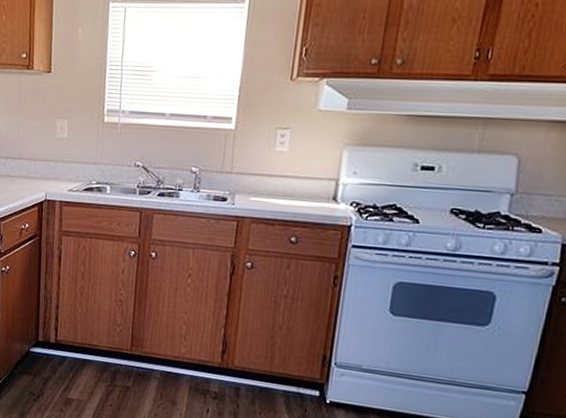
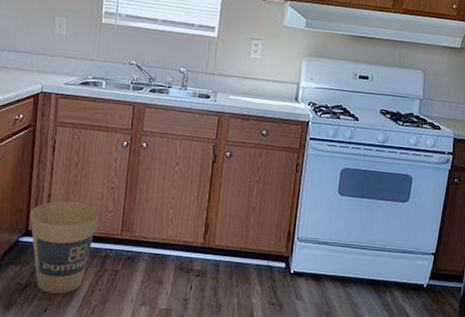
trash can: none [39,312,108,407] -> present [30,200,100,294]

